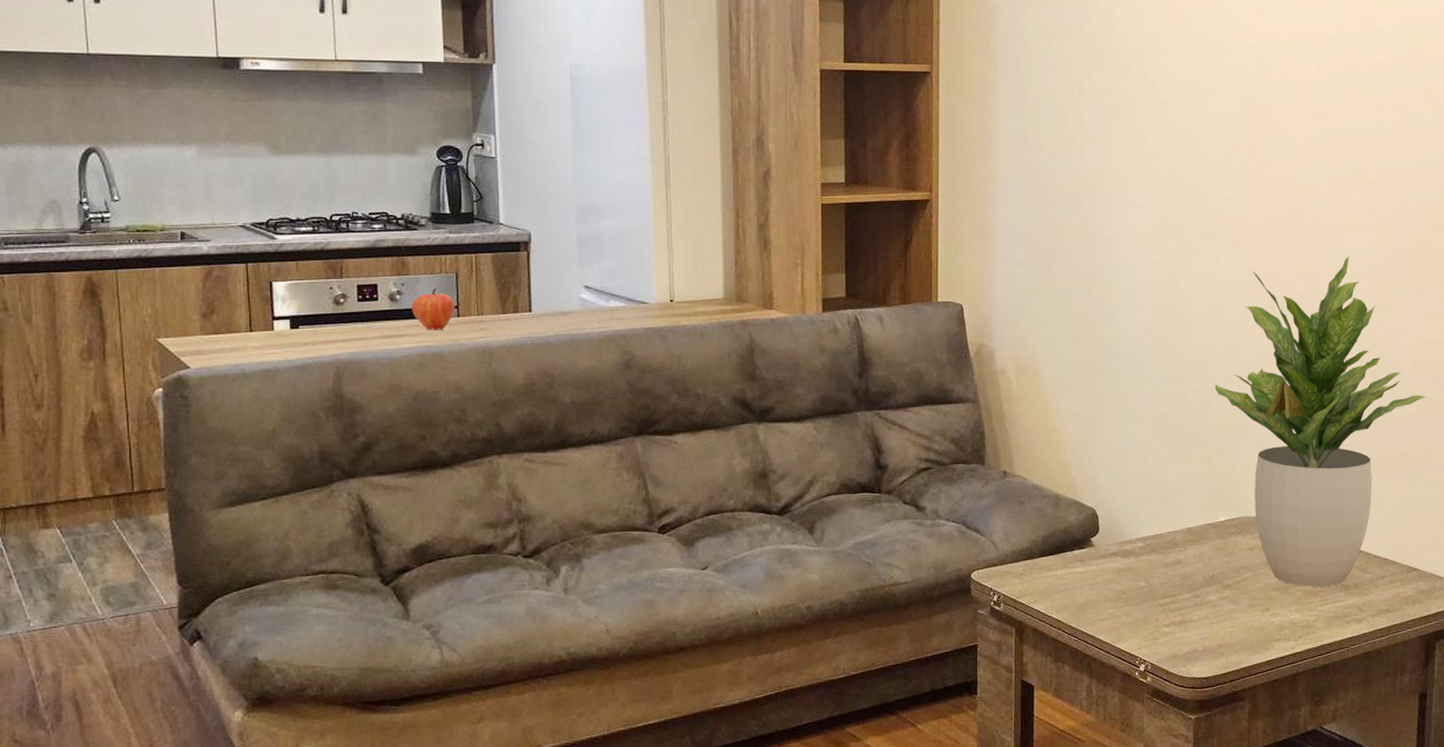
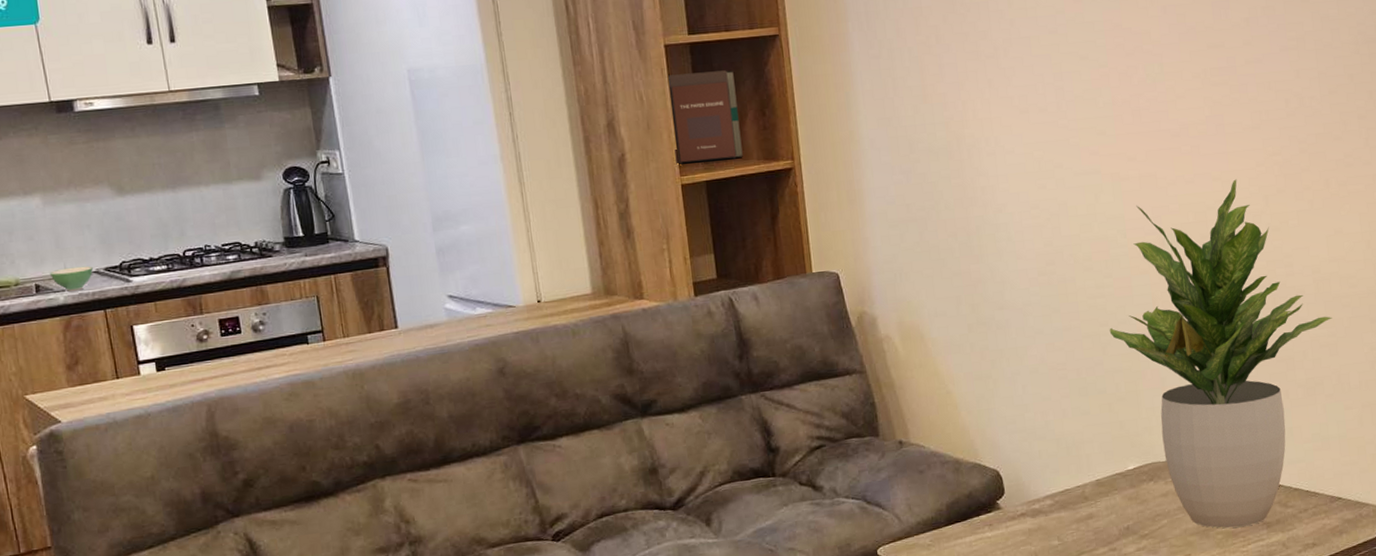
bowl: none [196,219,241,243] -> present [49,266,94,293]
fruit: present [412,288,456,331] -> none [276,314,321,359]
books: none [818,99,884,186] -> present [666,70,743,165]

